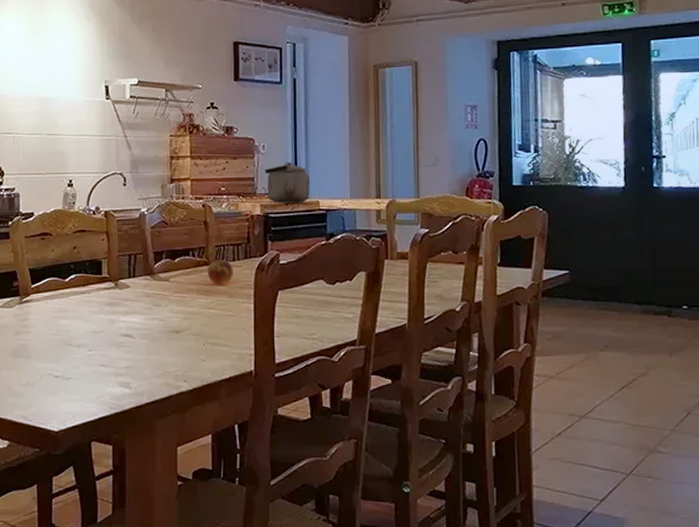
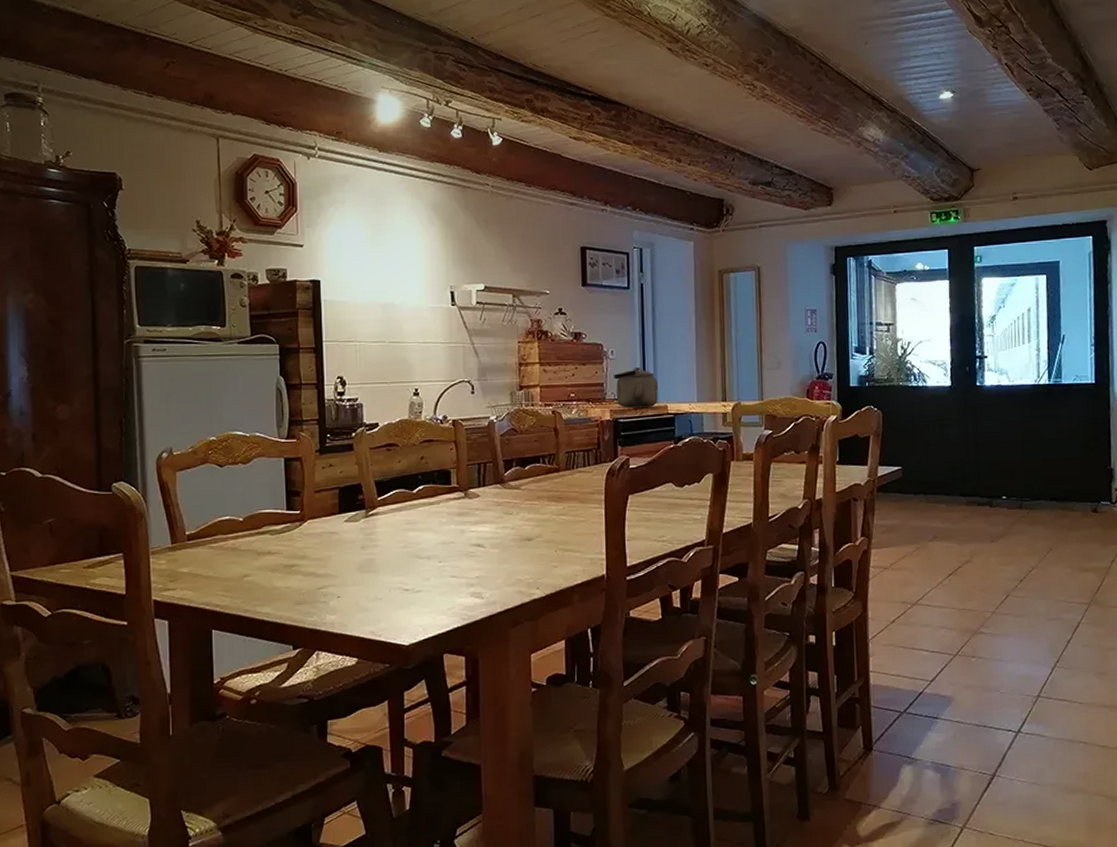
fruit: present [207,259,233,285] -> none [557,465,584,492]

